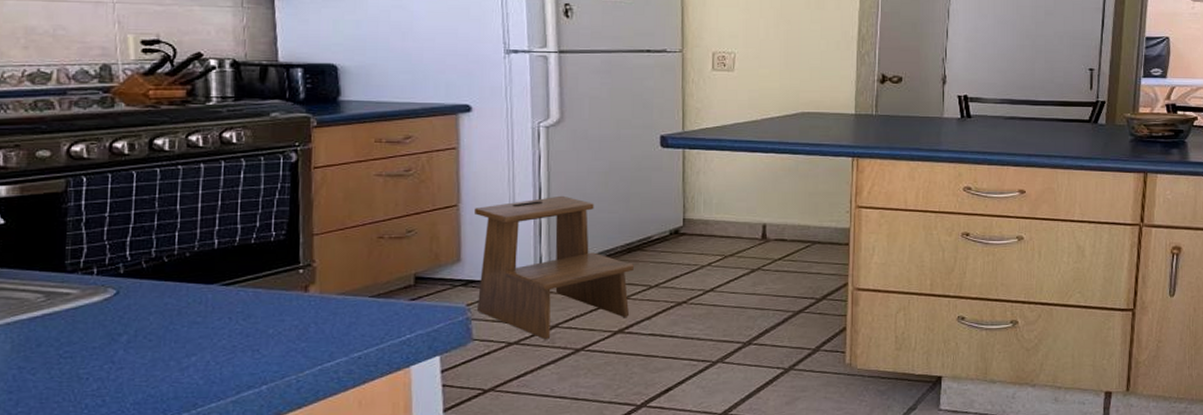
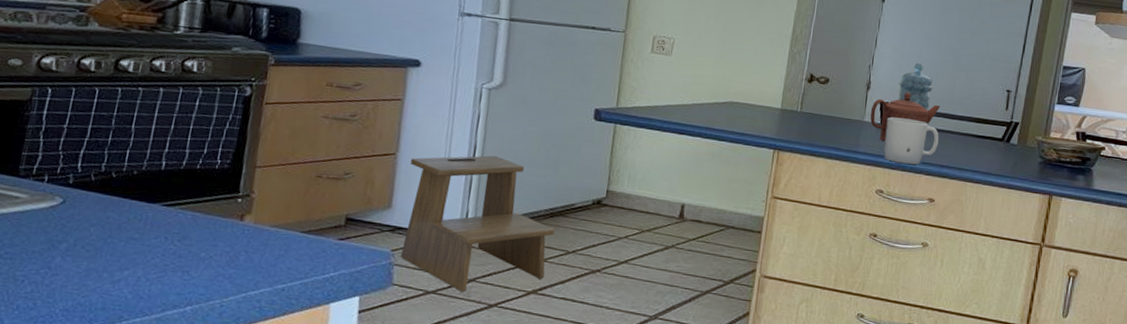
teapot: none [949,83,1022,137] -> present [870,92,941,142]
mug: none [967,110,1023,158] -> present [883,117,939,165]
canister: none [975,50,1013,100] -> present [898,62,934,112]

